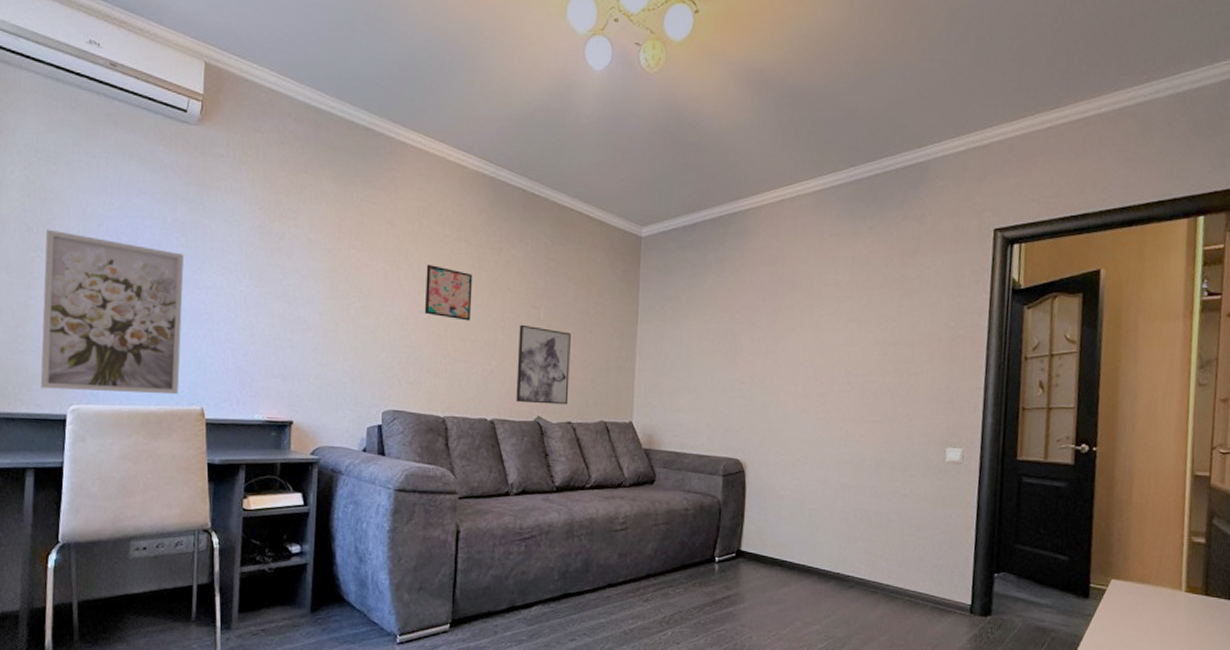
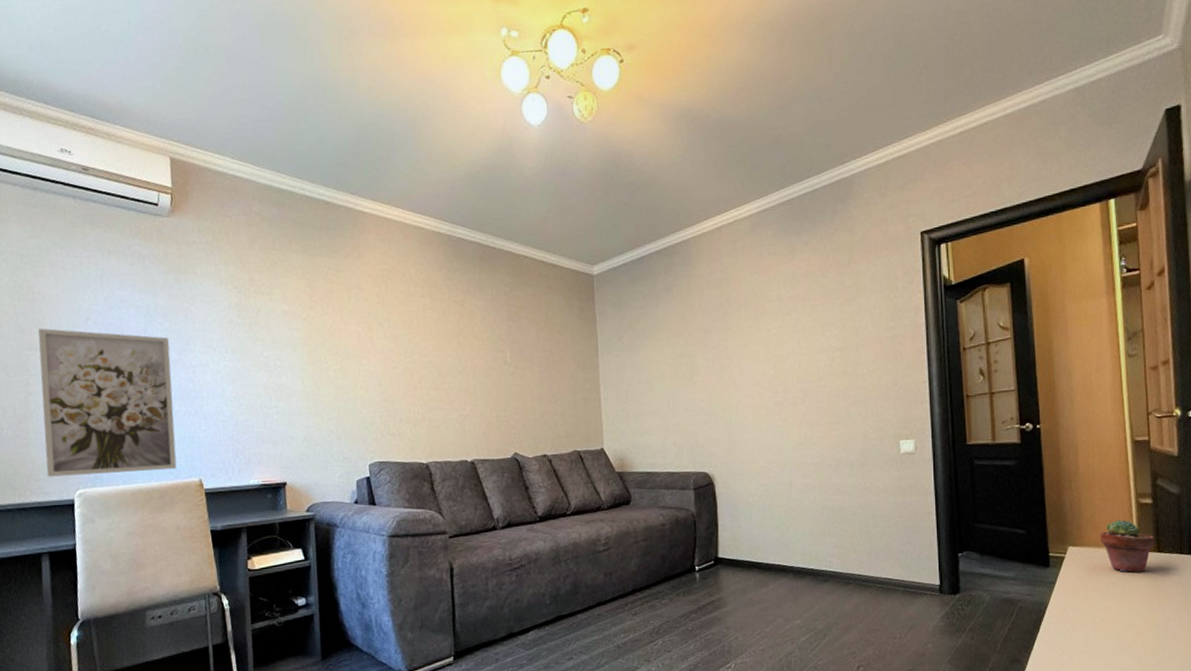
wall art: present [424,264,473,321] -> none [395,321,442,371]
wall art: present [516,324,571,405] -> none [488,368,542,442]
potted succulent: none [1145,556,1204,614] -> present [1100,519,1155,573]

